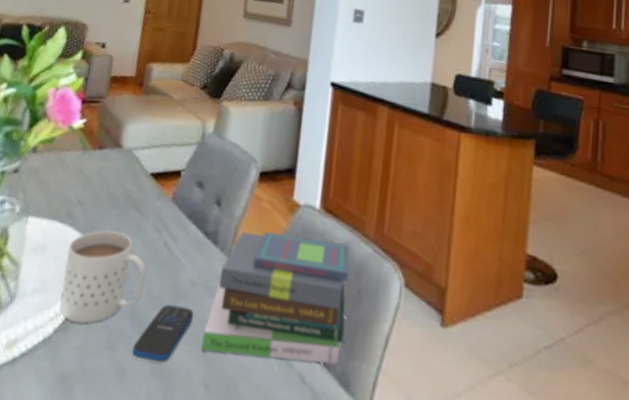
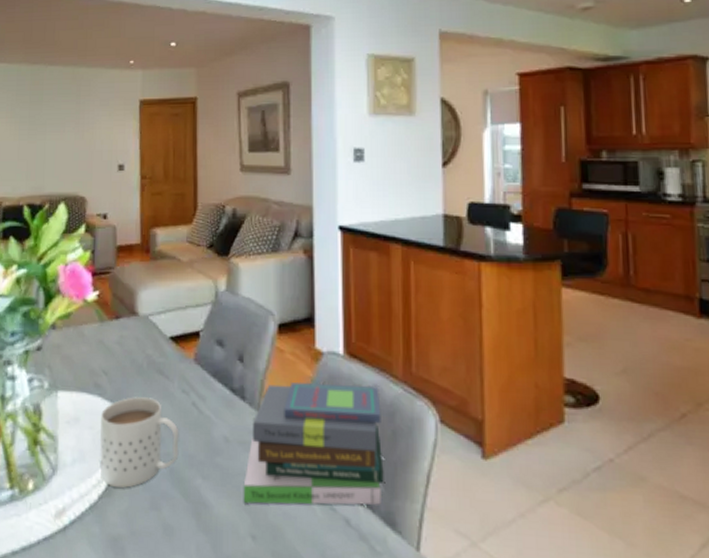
mobile phone: present [132,304,194,363] -> none [177,462,232,518]

